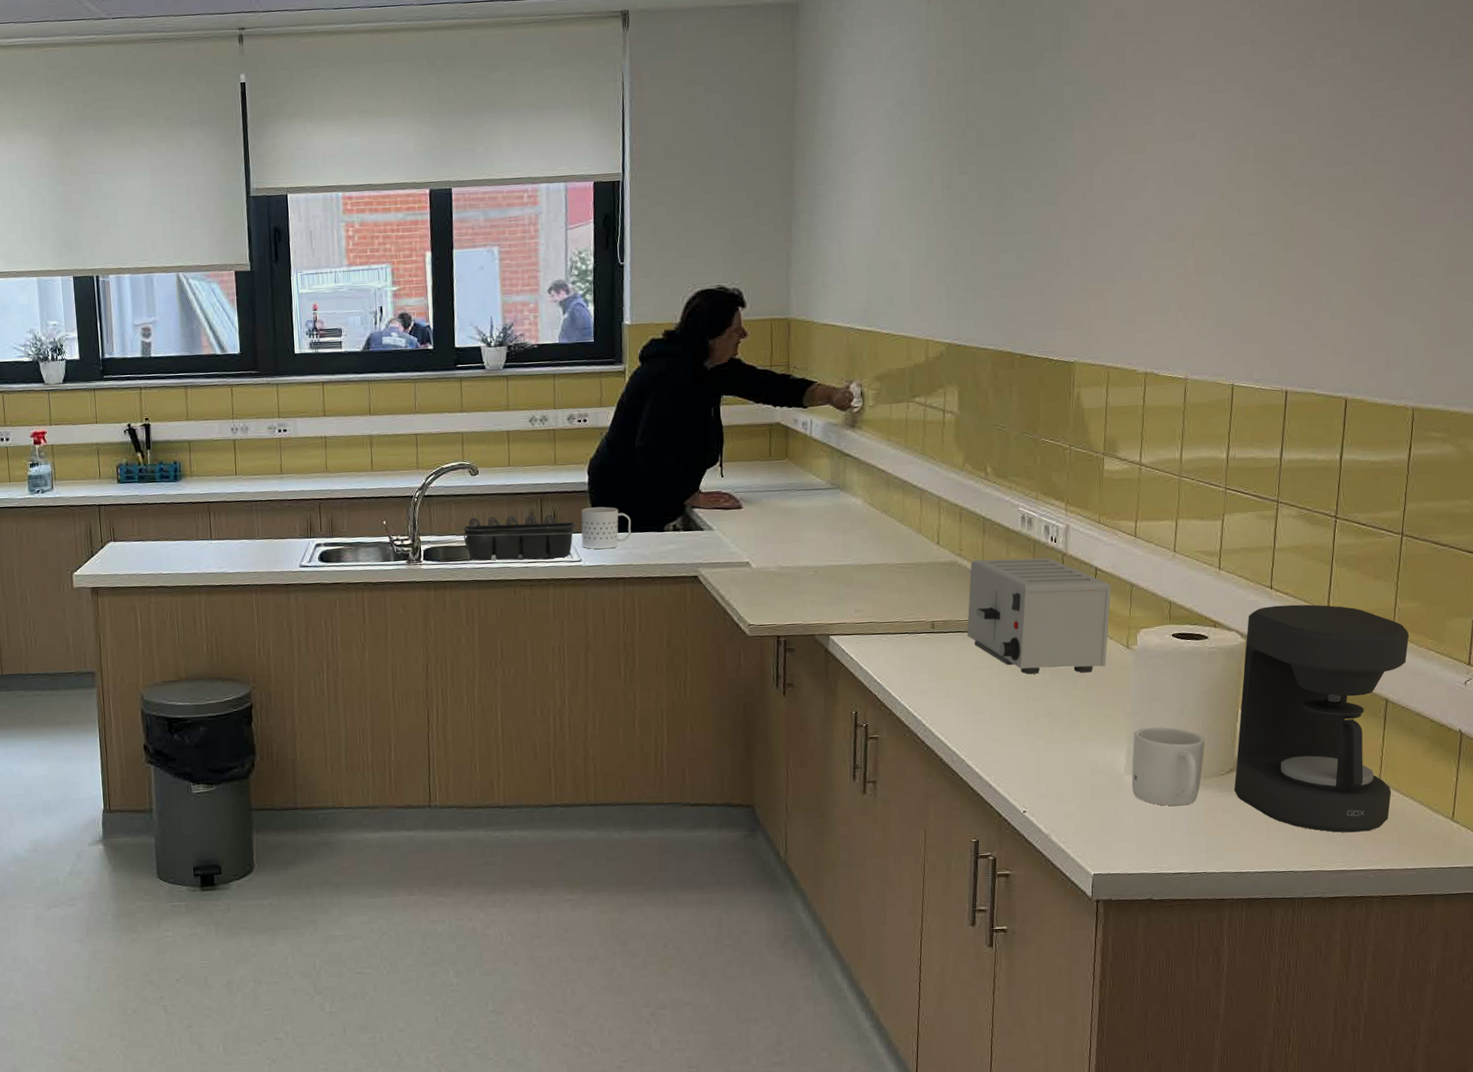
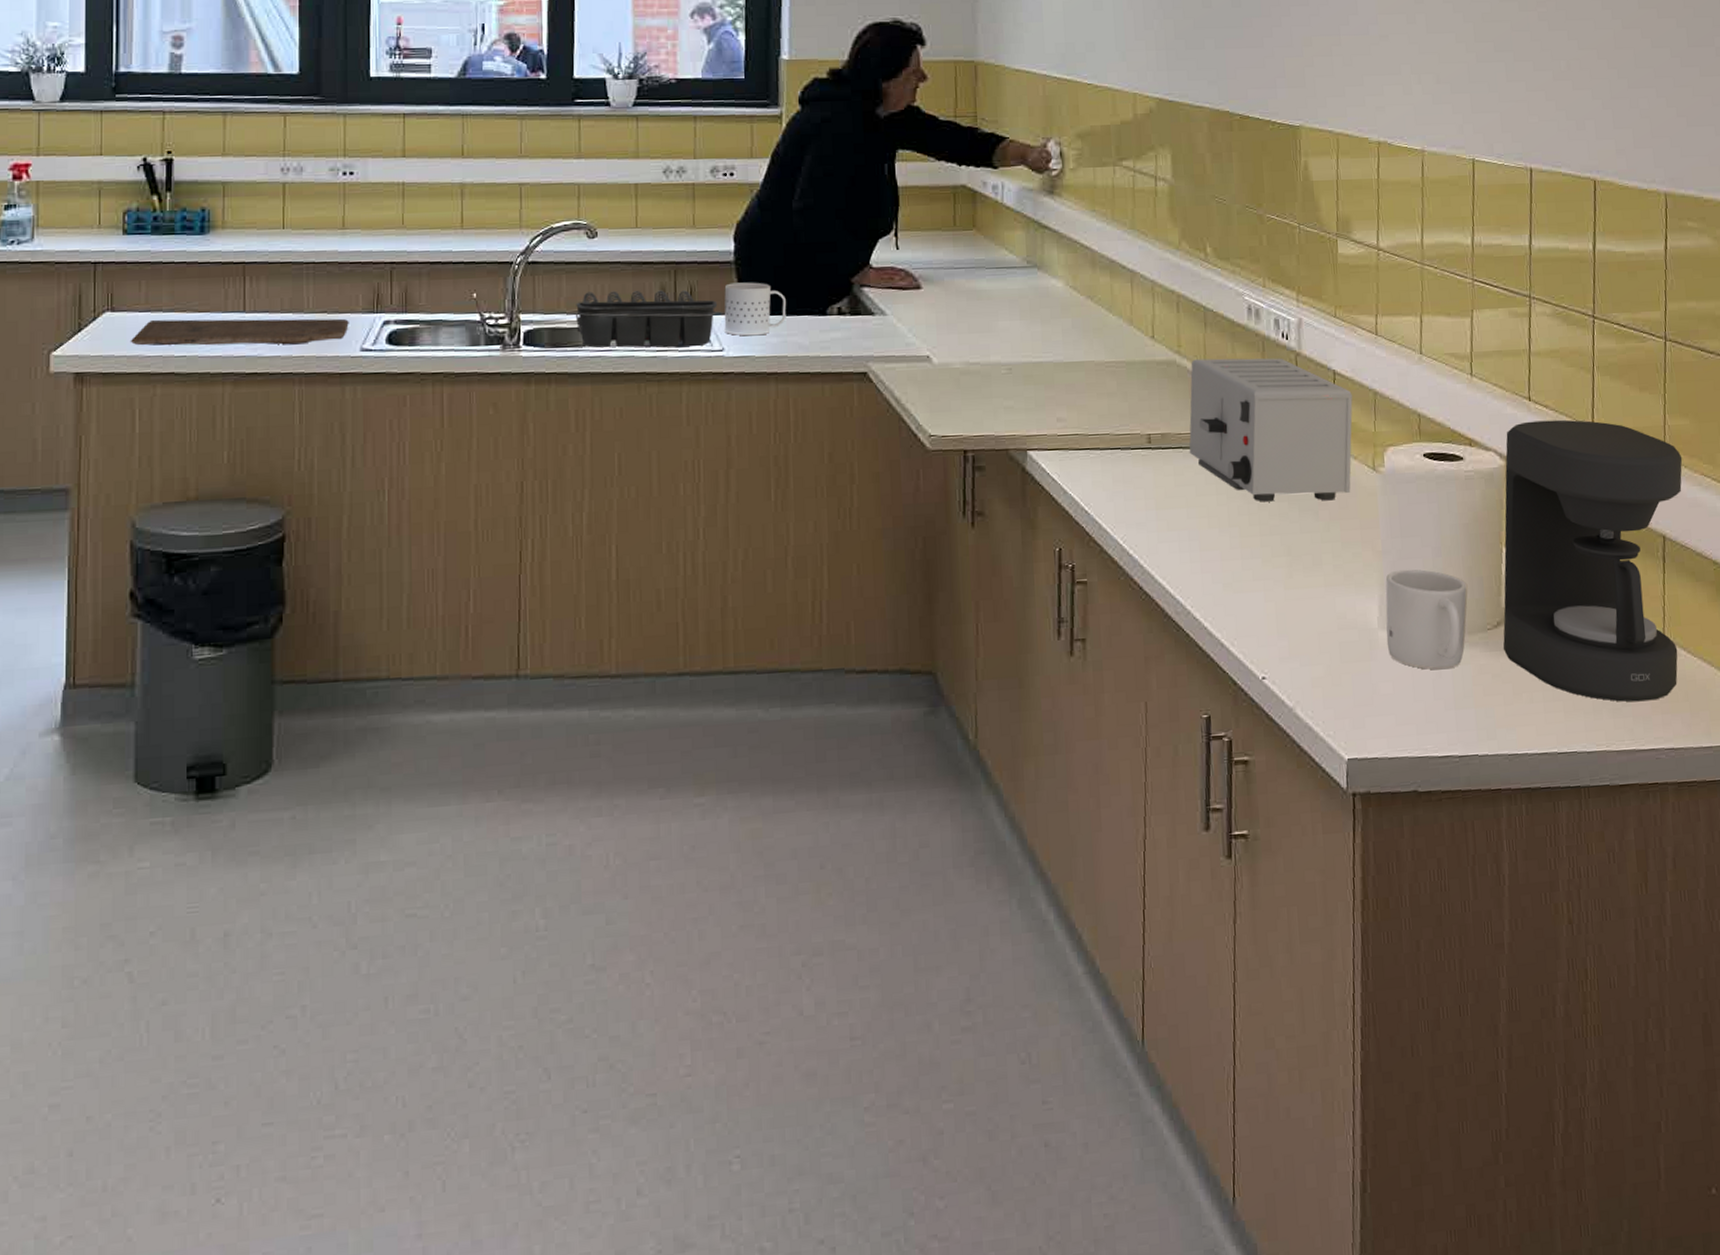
cutting board: none [129,543,290,566] -> present [130,318,349,346]

